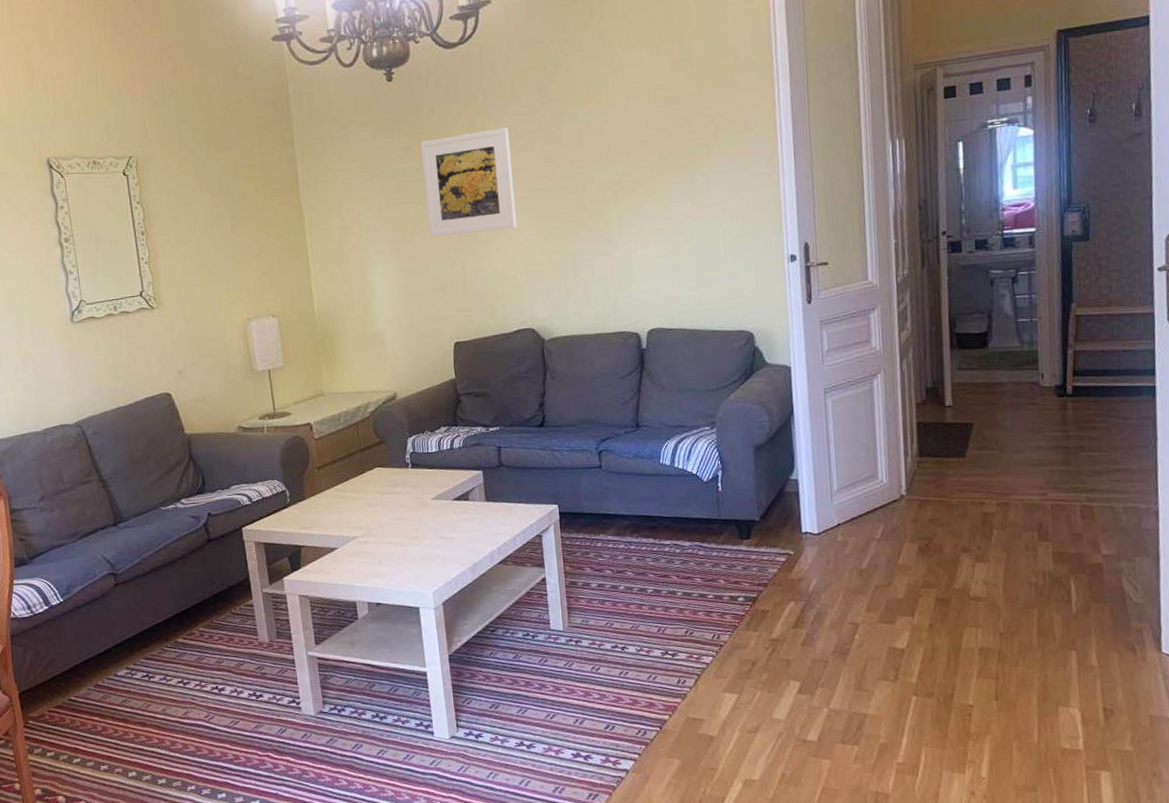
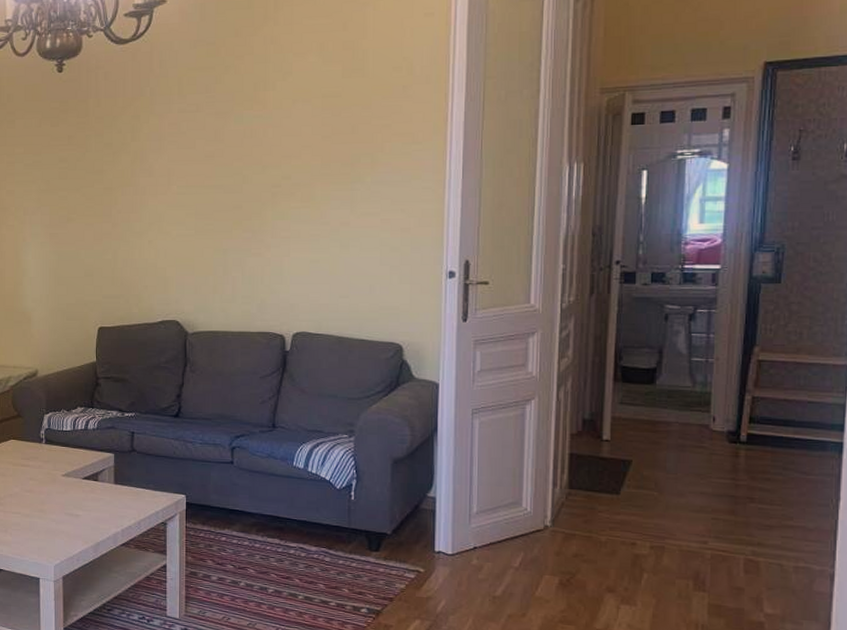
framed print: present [421,127,516,238] -> none [84,124,171,225]

